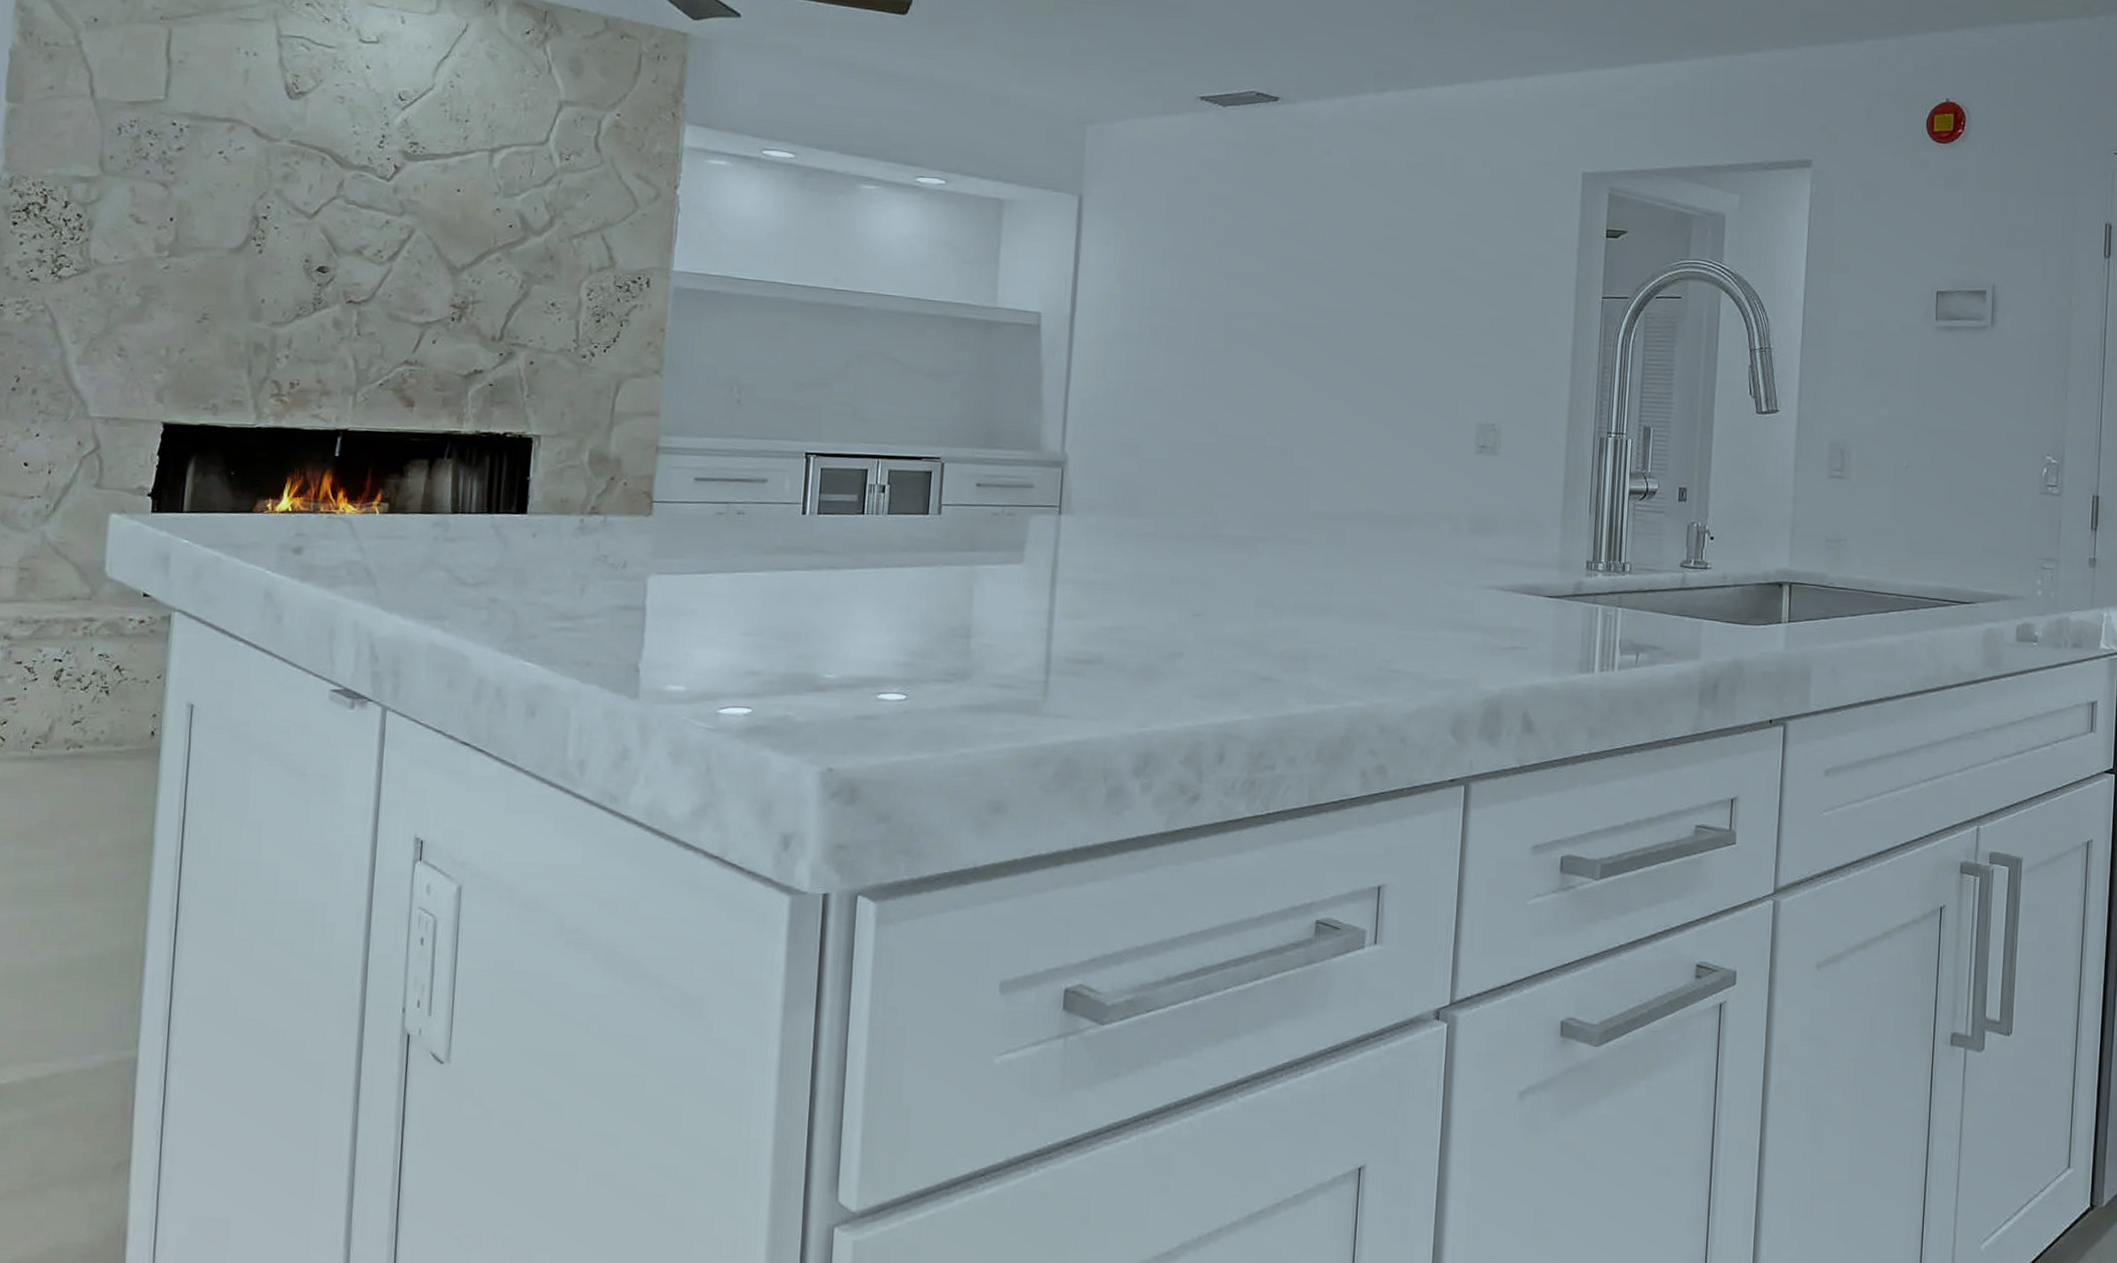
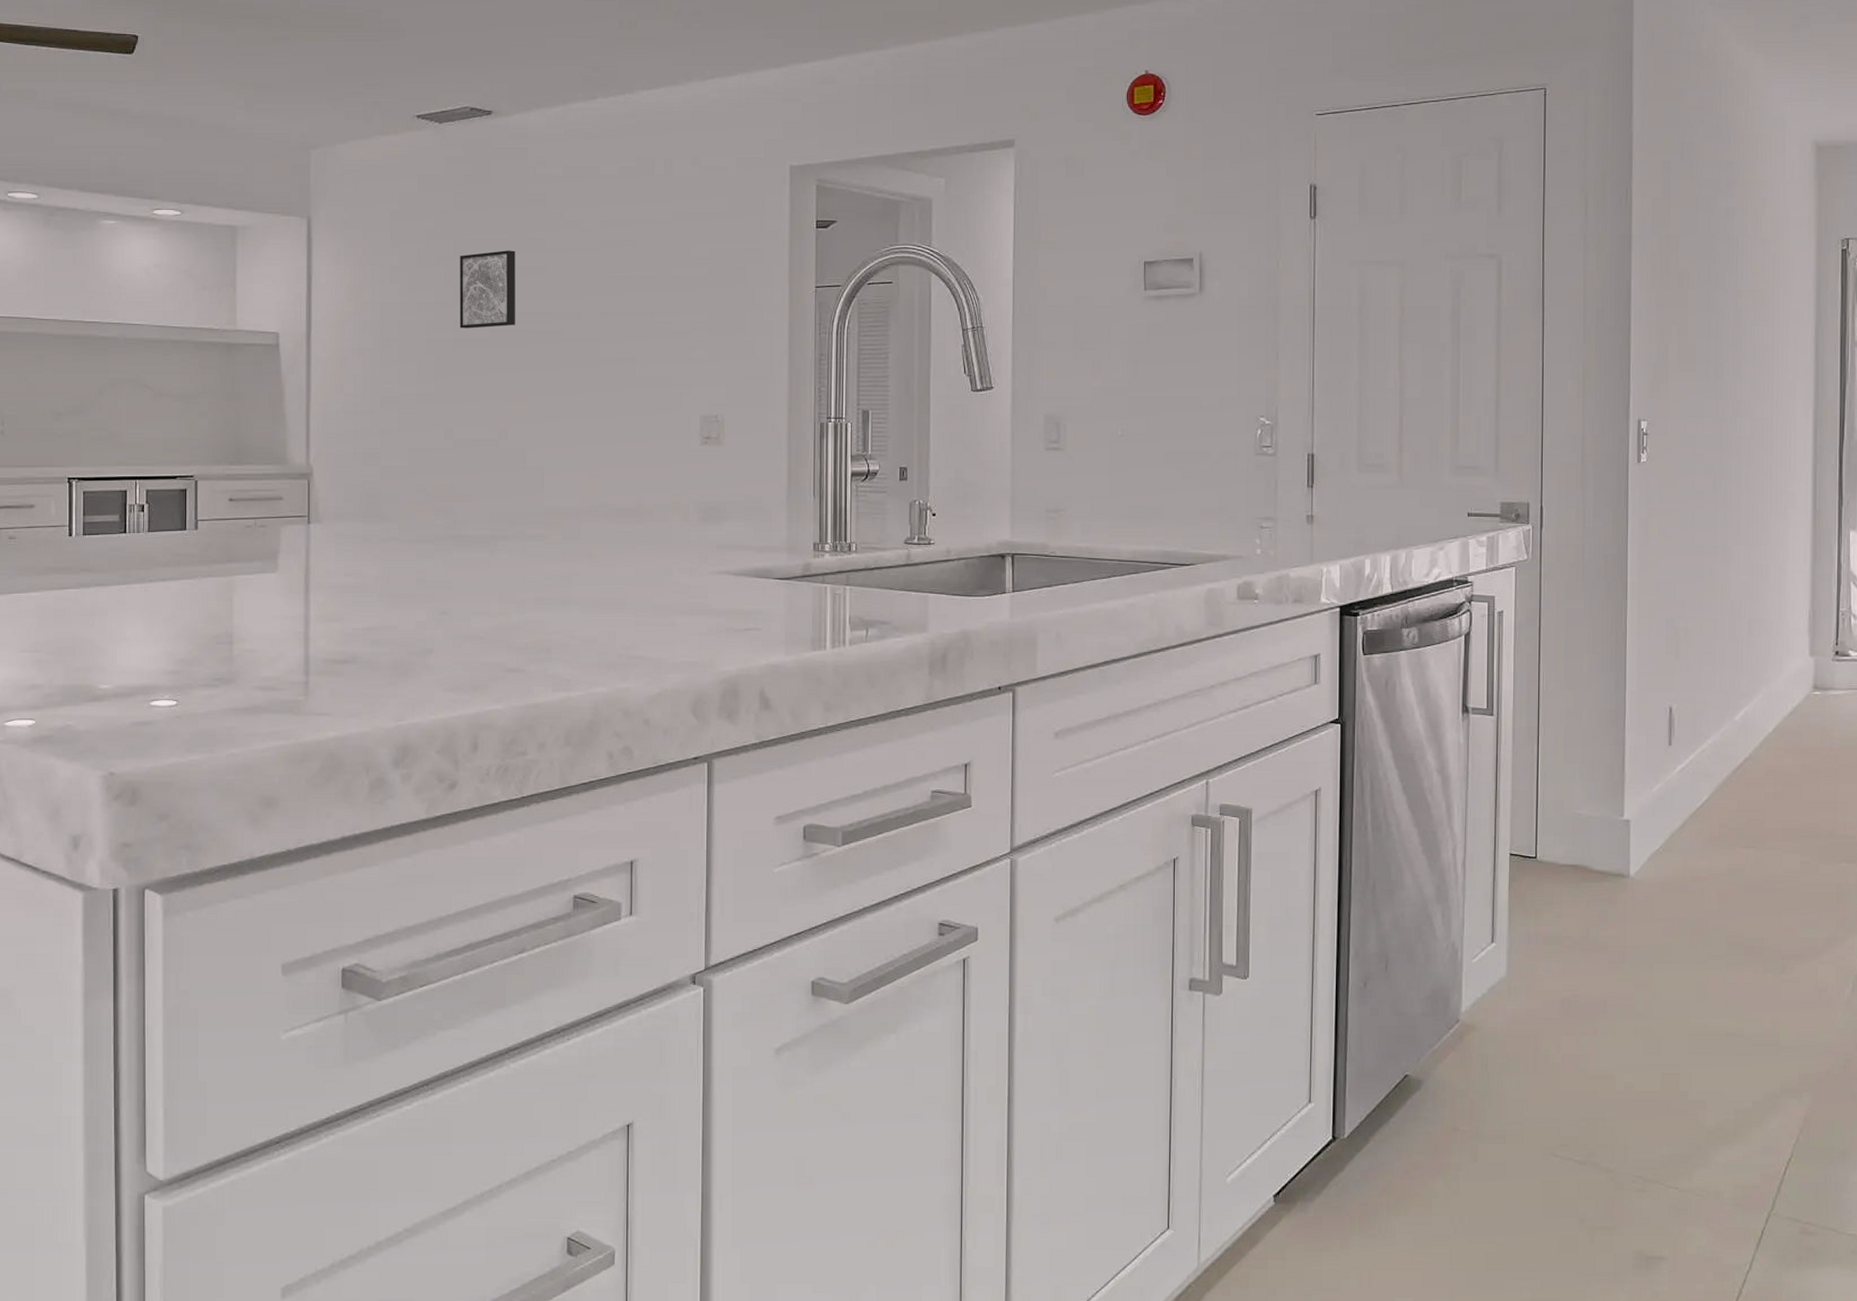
wall art: none [1231,241,1295,320] -> present [459,250,515,329]

